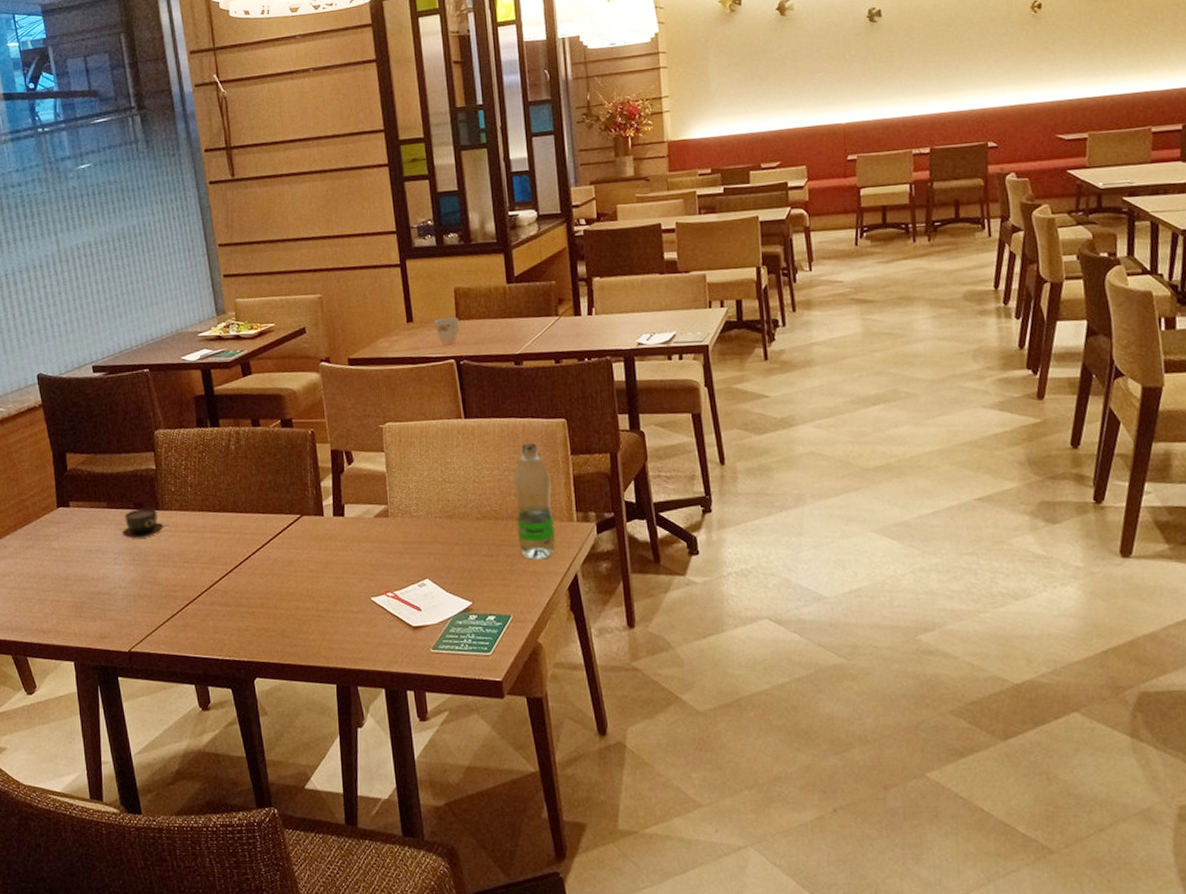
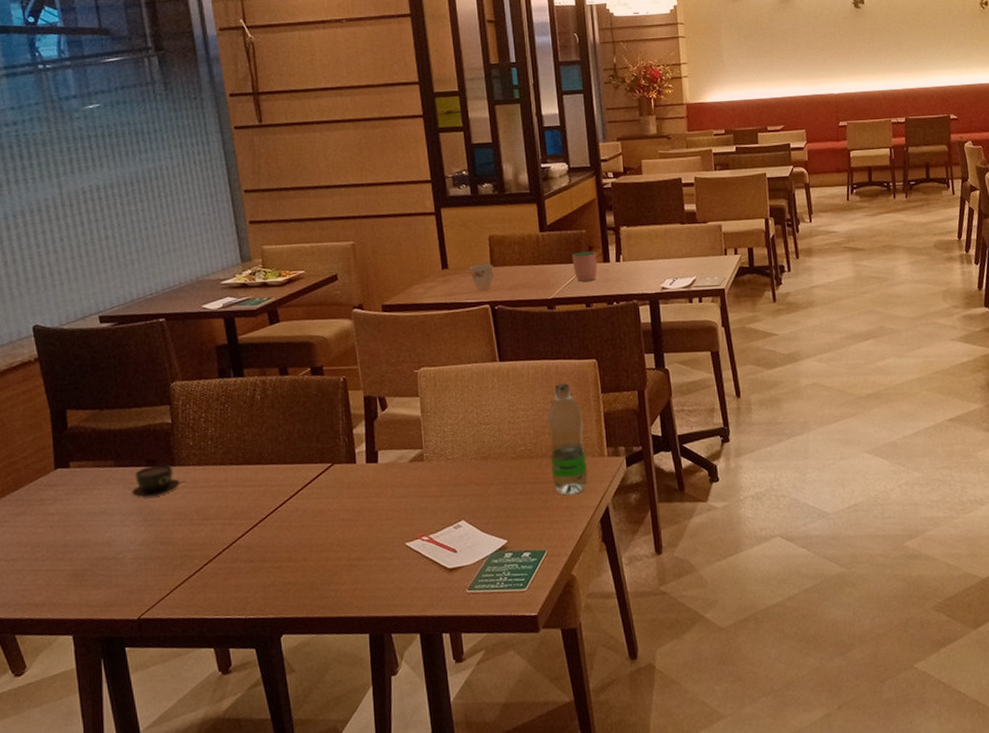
cup: none [540,303,568,336] -> present [571,251,598,282]

